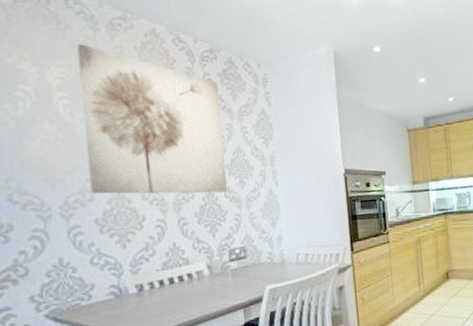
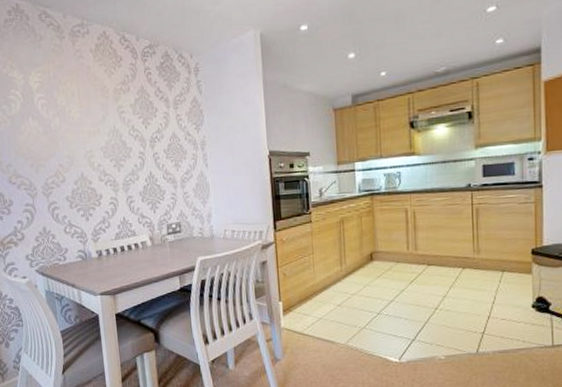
wall art: present [76,44,228,194] -> none [48,51,166,176]

